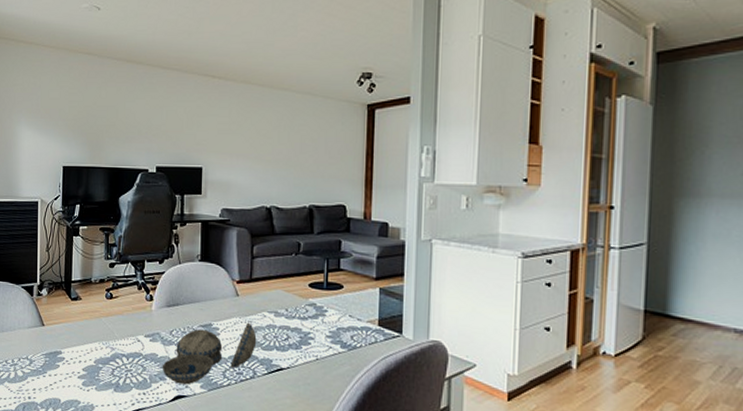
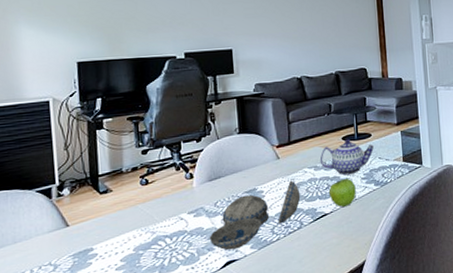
teapot: none [281,286,345,330] -> present [319,138,374,176]
fruit: none [287,332,319,365] -> present [328,178,356,207]

